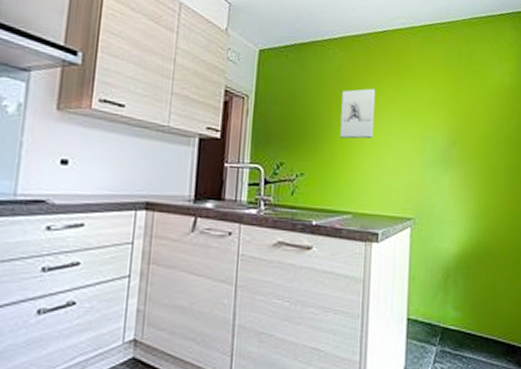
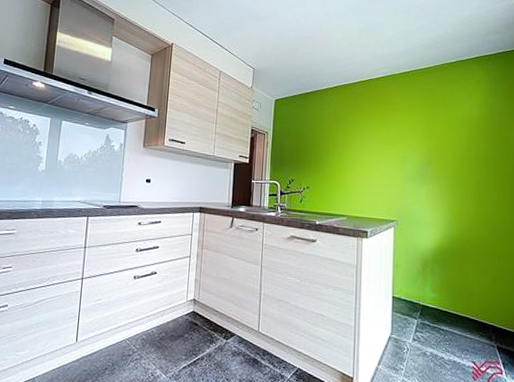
wall sculpture: present [340,88,376,139] -> none [336,123,364,161]

